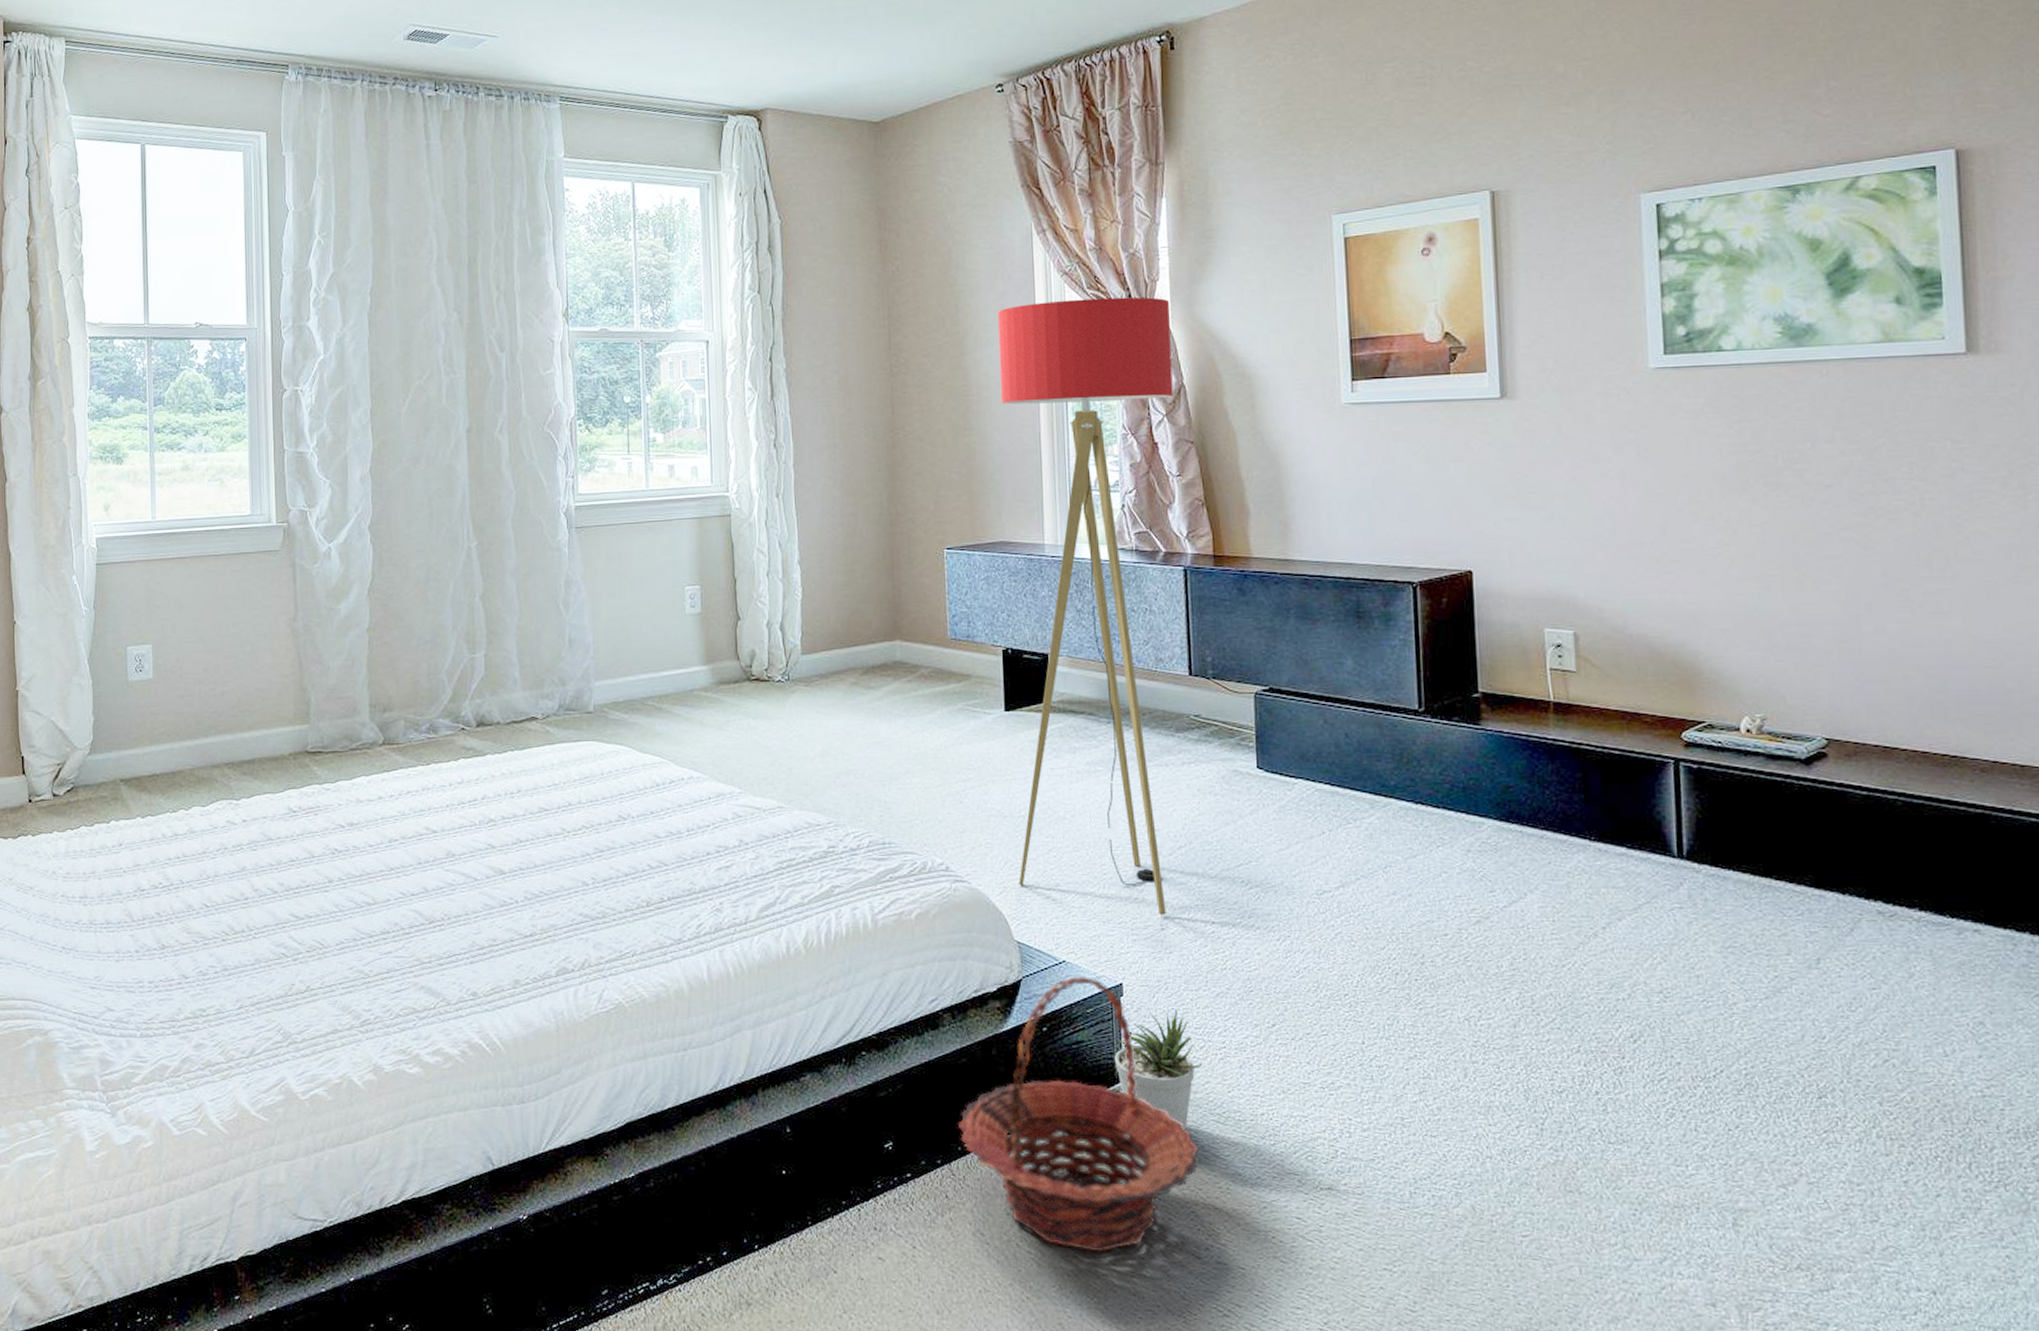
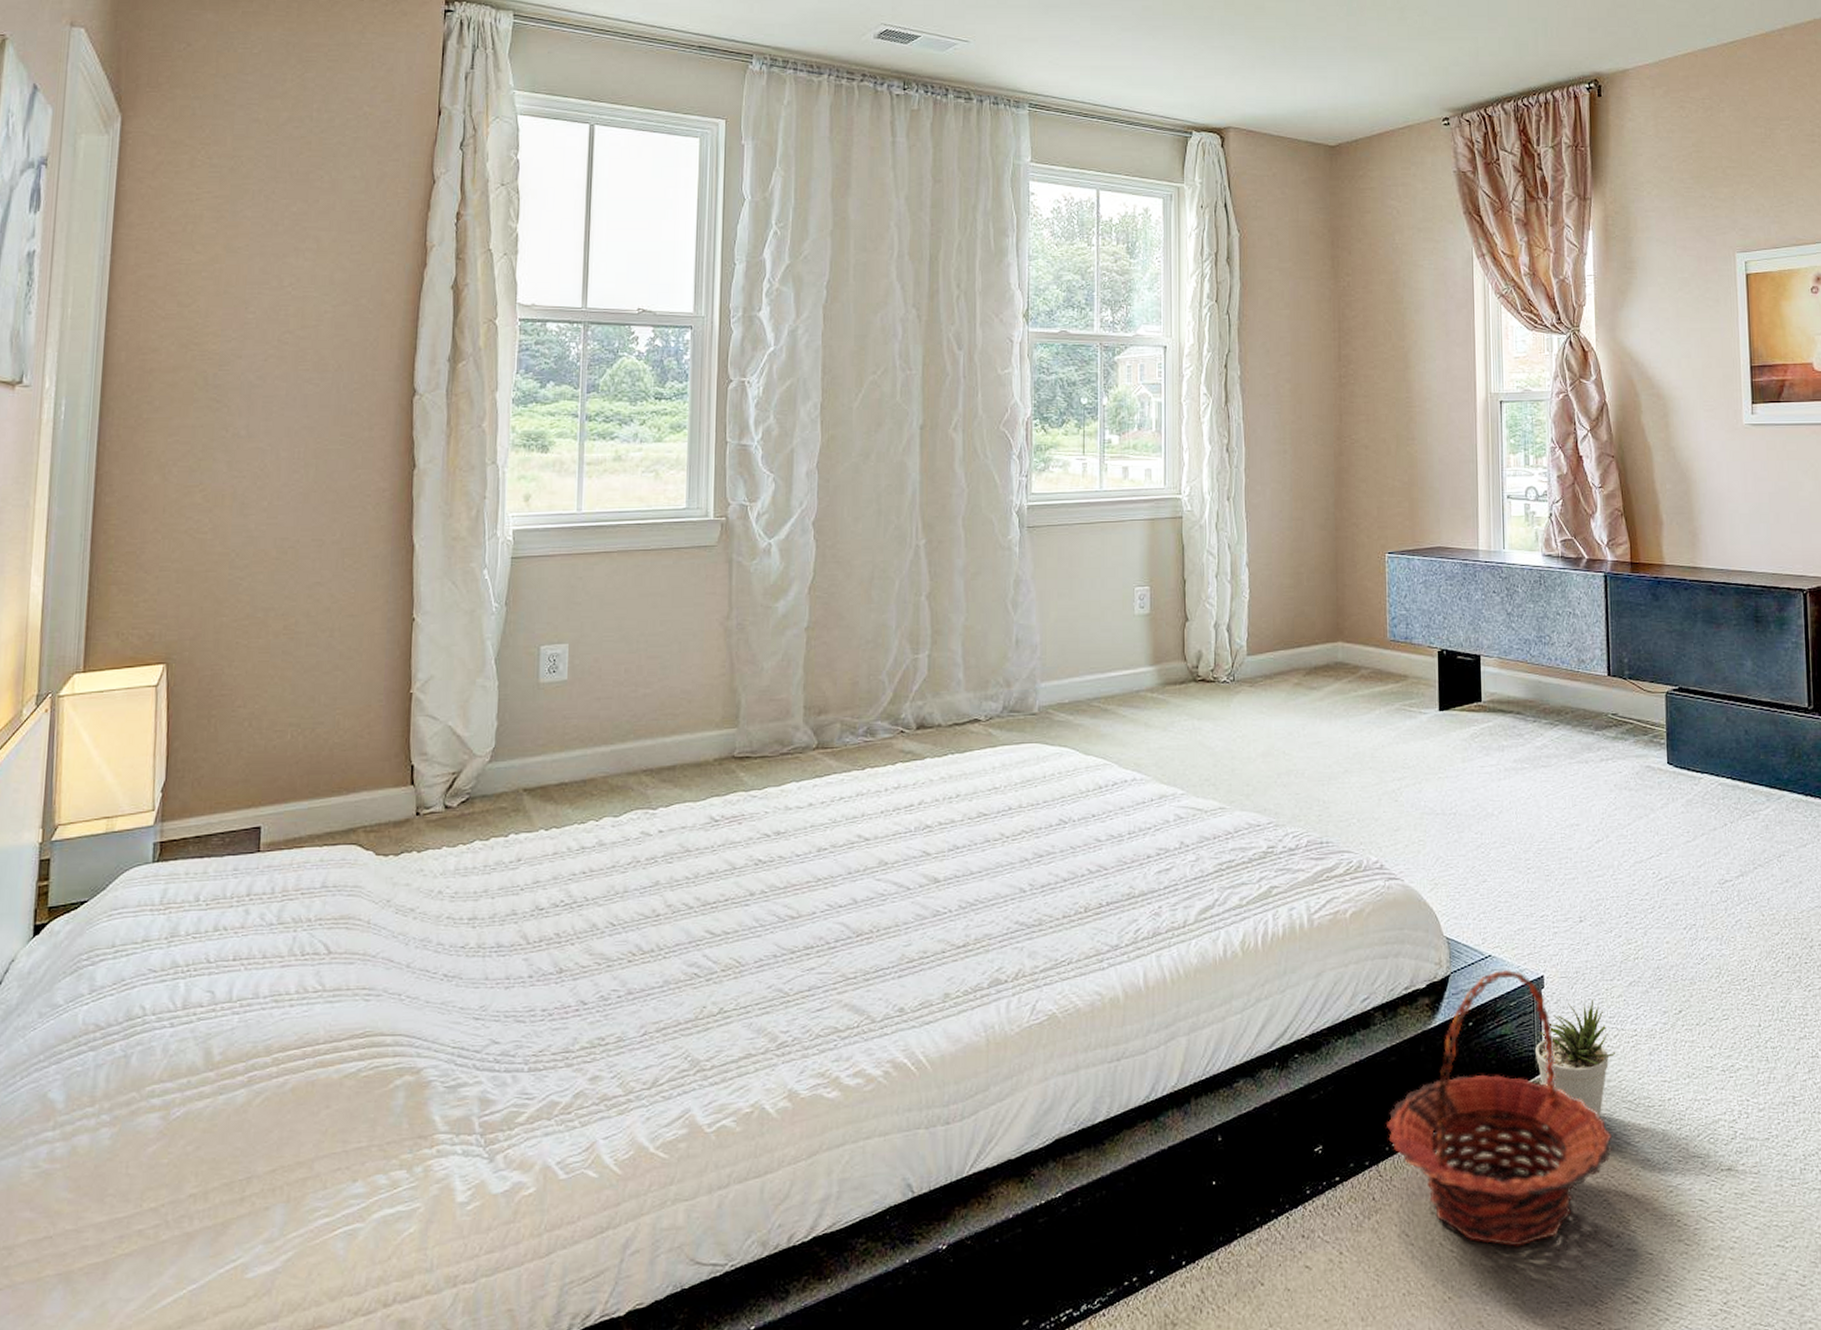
floor lamp: present [998,297,1173,915] -> none [1440,320,1597,907]

